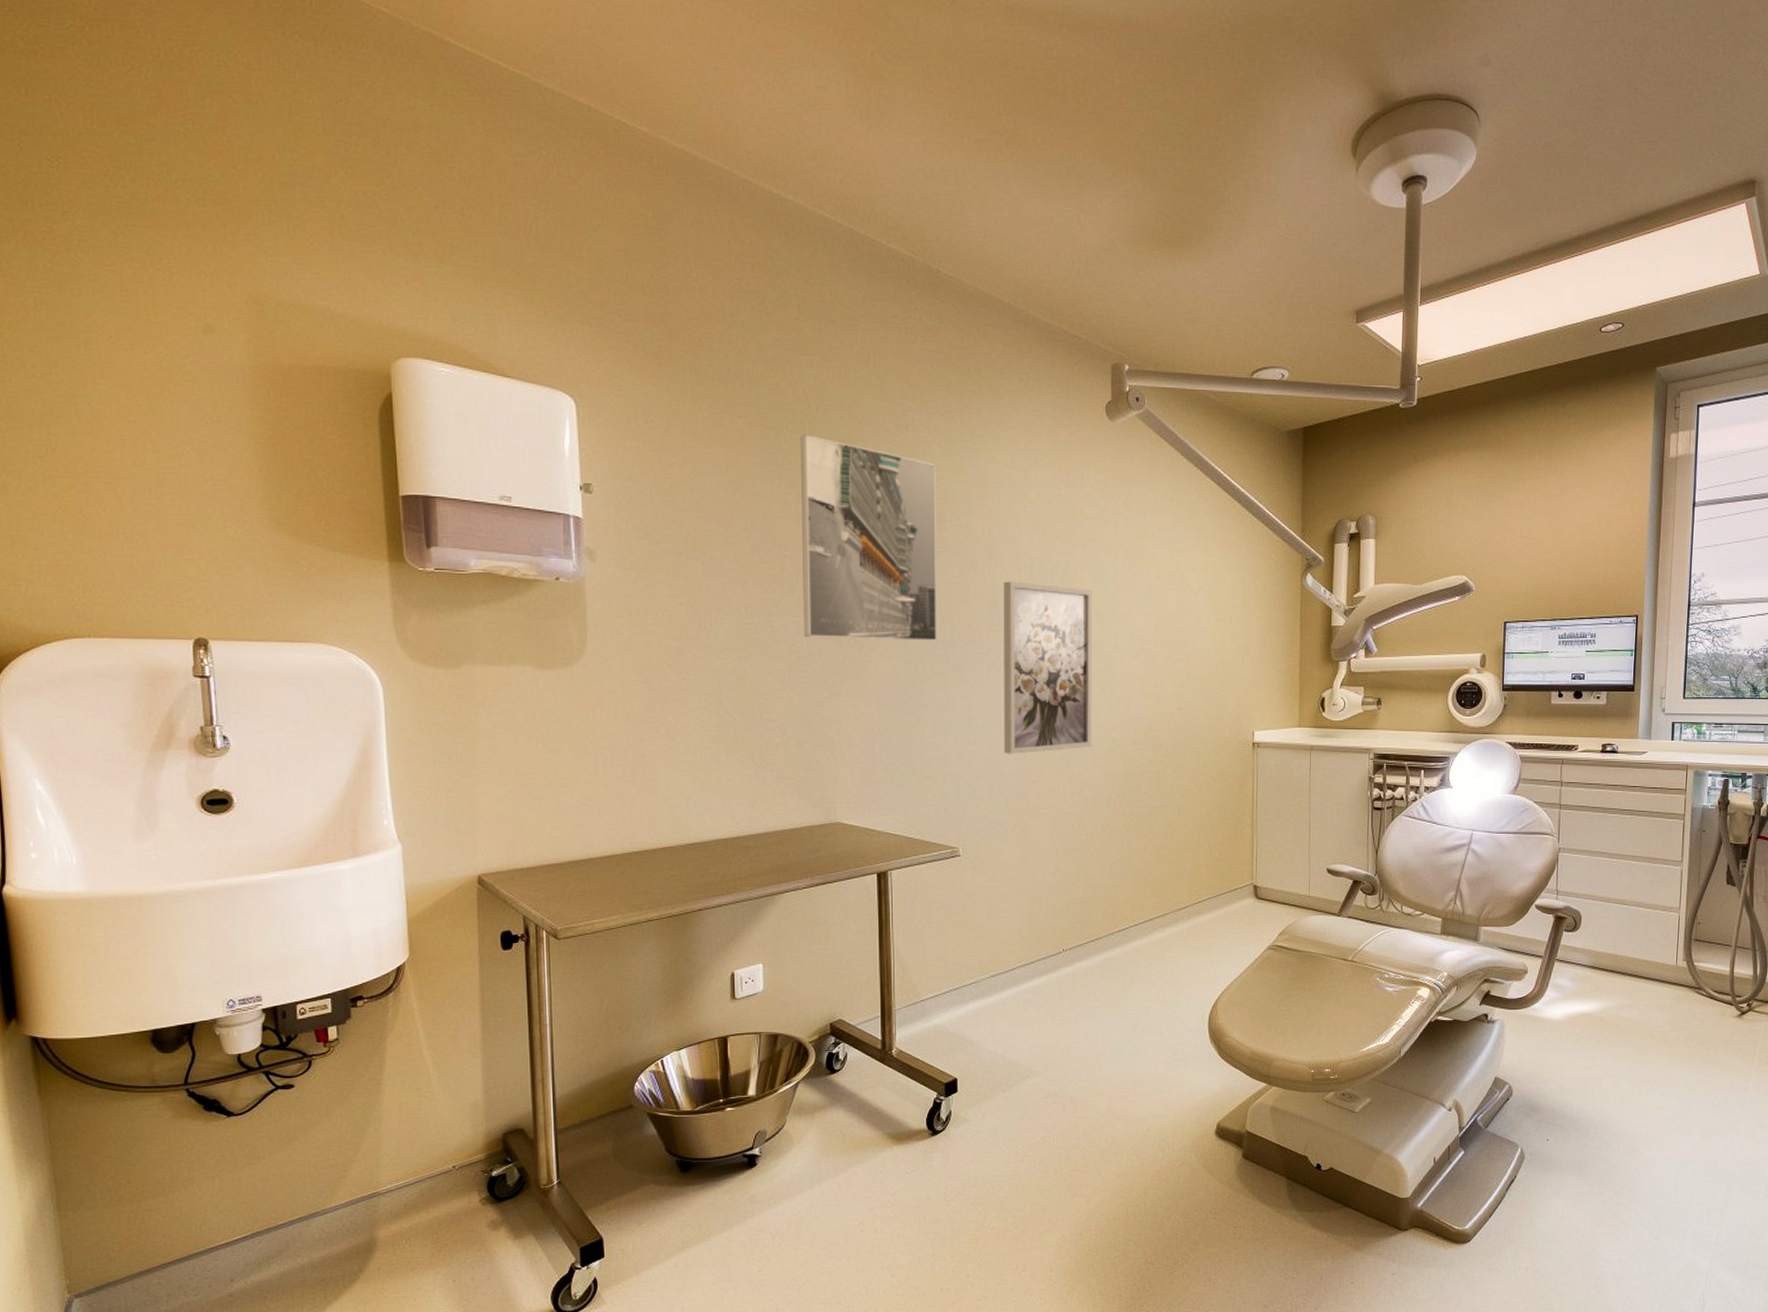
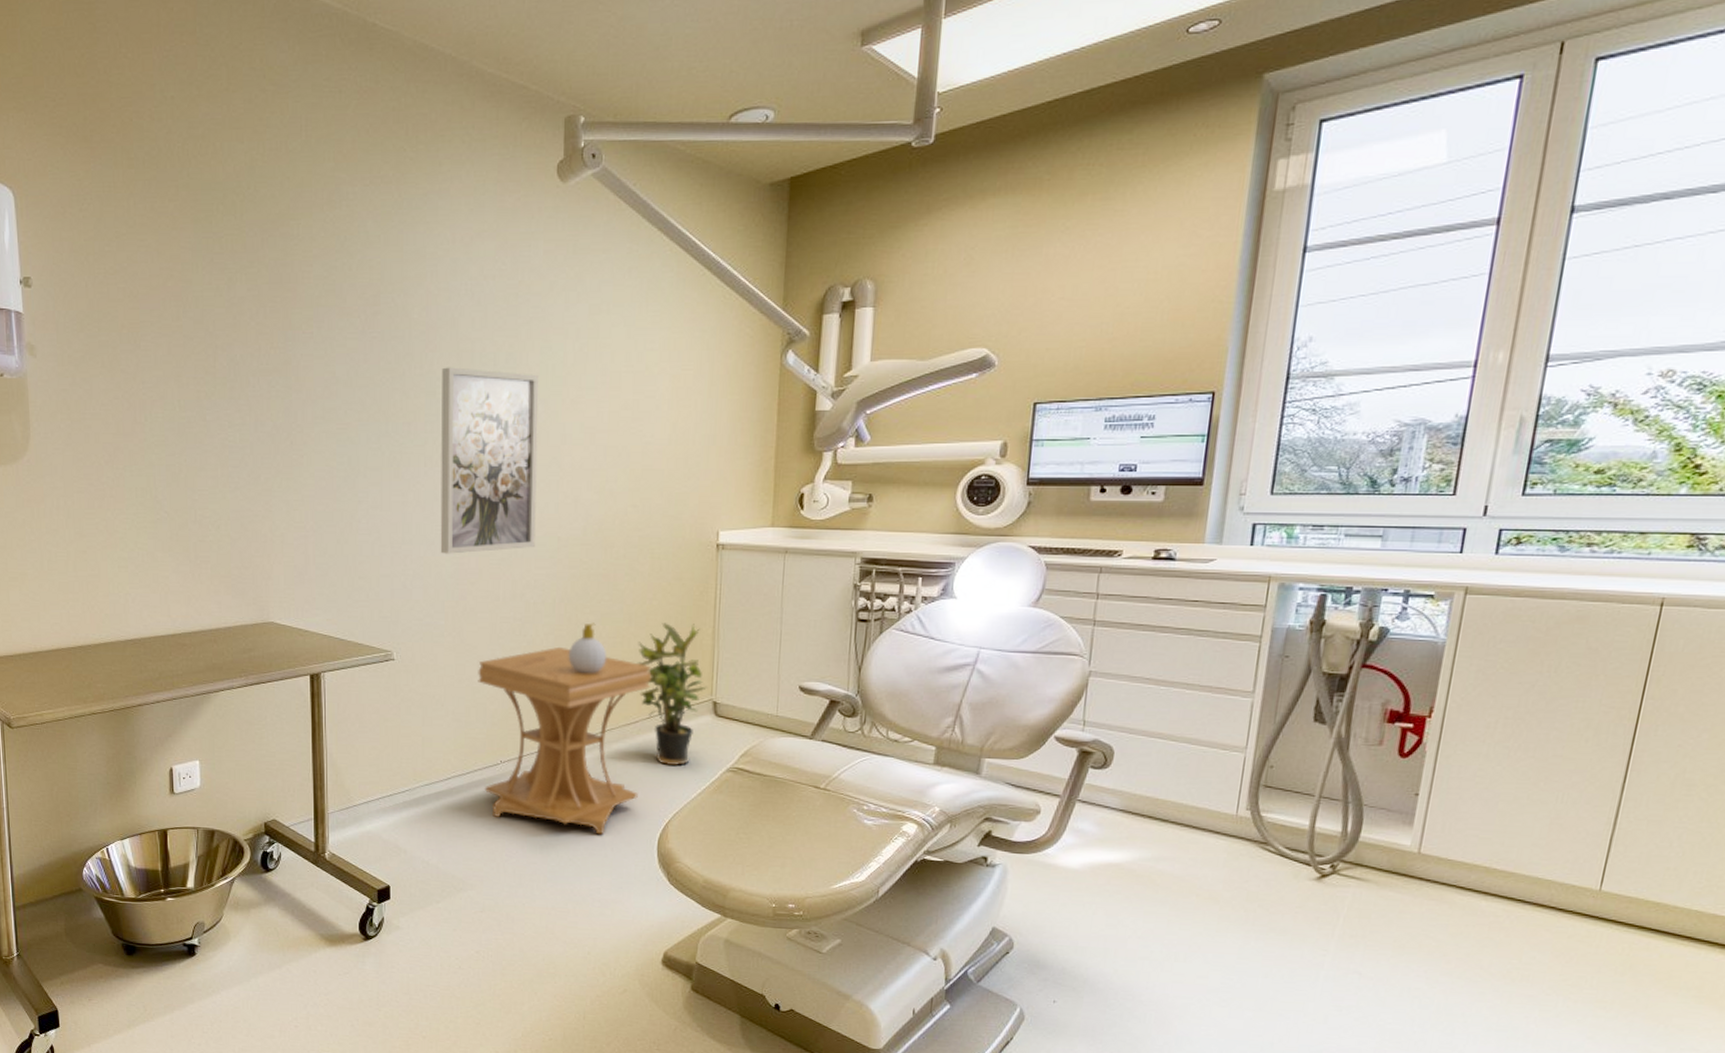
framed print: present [801,435,938,642] -> none [232,215,372,435]
side table: none [1040,839,1199,1015] -> present [478,646,652,835]
soap bottle: none [1124,816,1158,864] -> present [568,623,606,674]
potted plant: none [1186,815,1248,946] -> present [637,623,707,765]

